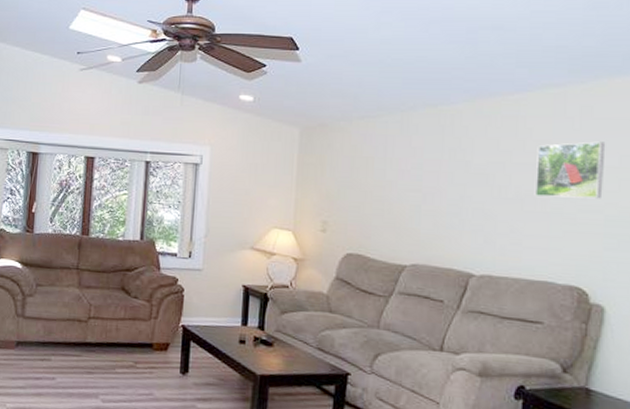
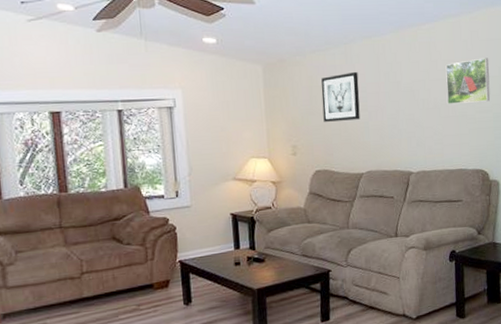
wall art: none [364,144,415,201] -> present [321,71,360,122]

